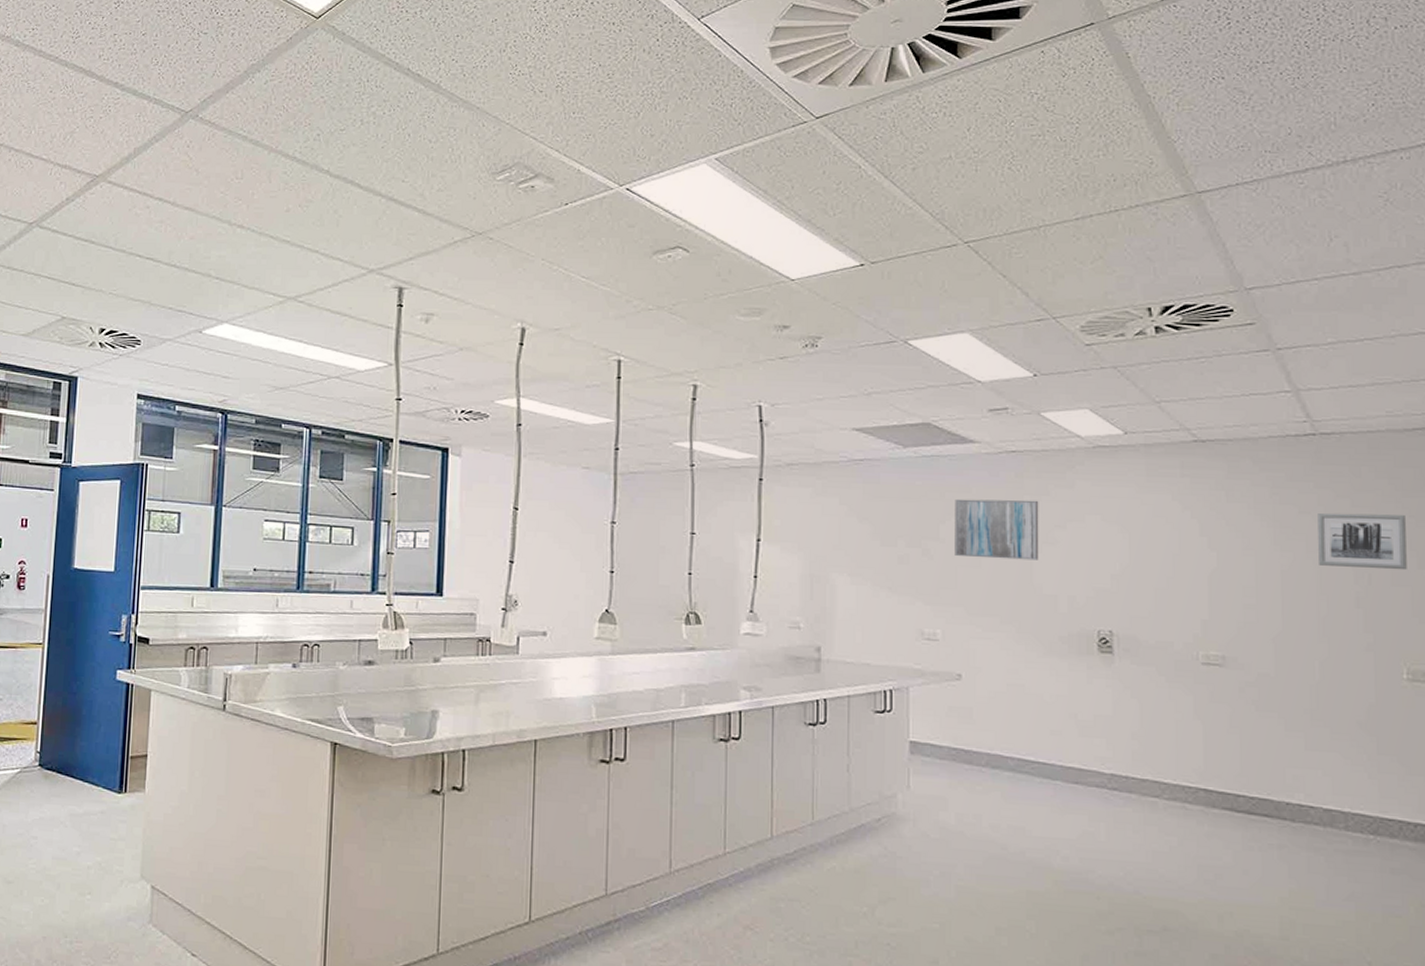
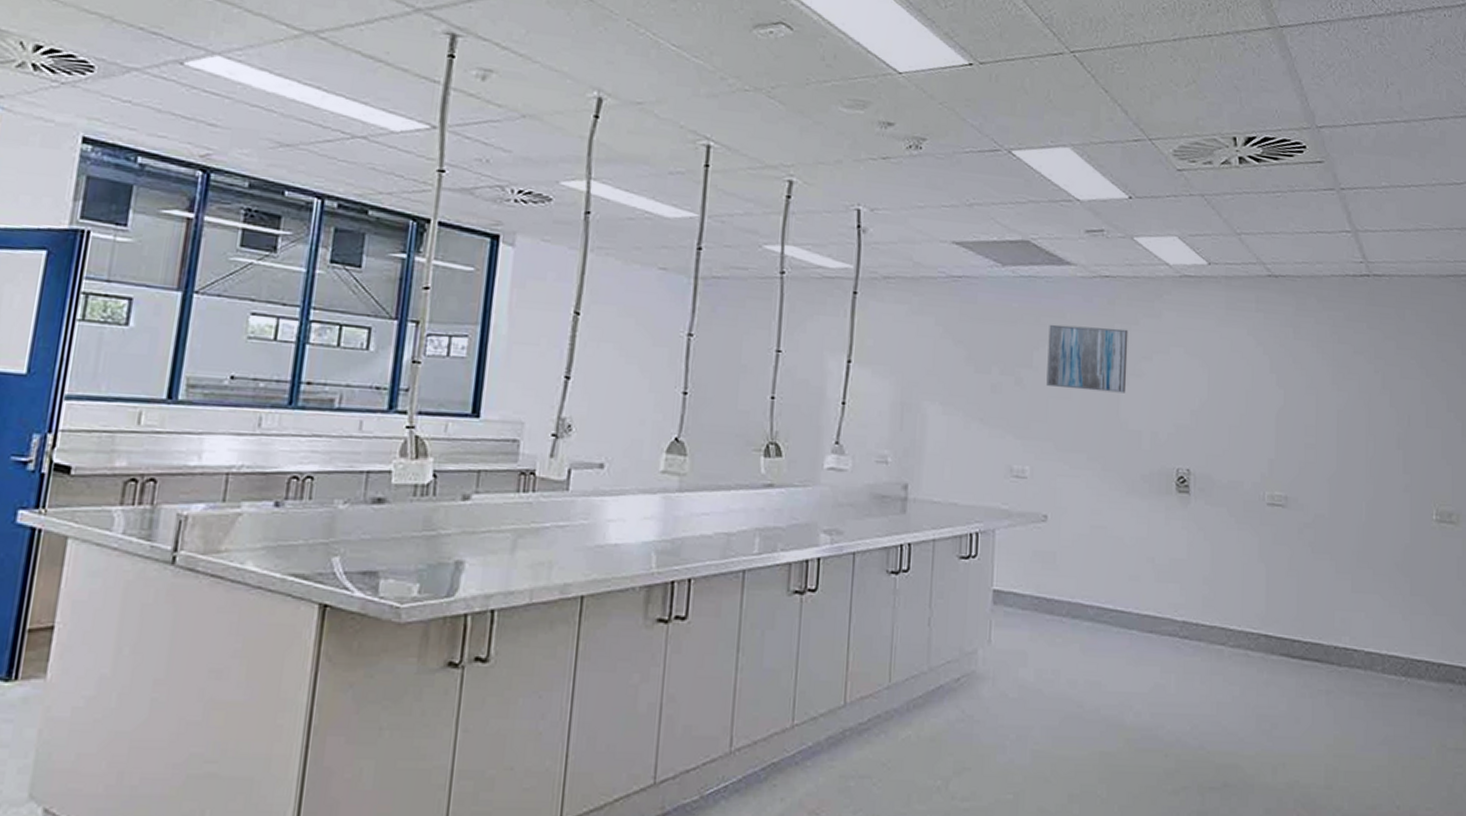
wall art: present [1318,512,1407,571] -> none [1369,354,1439,413]

